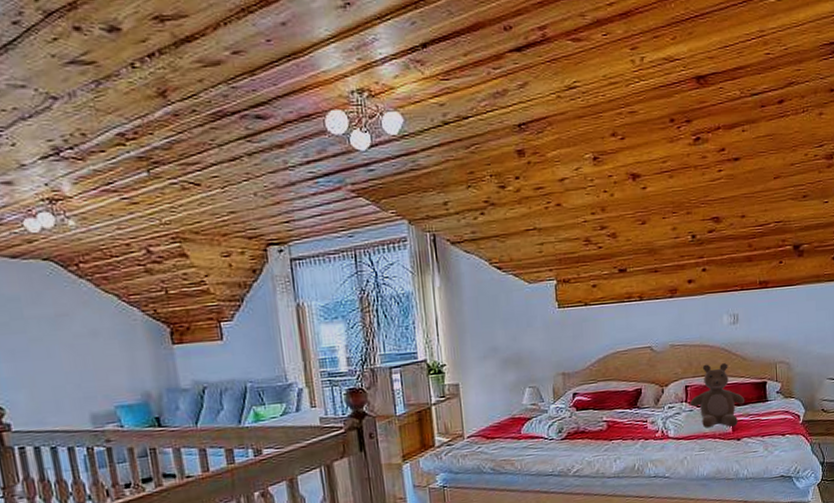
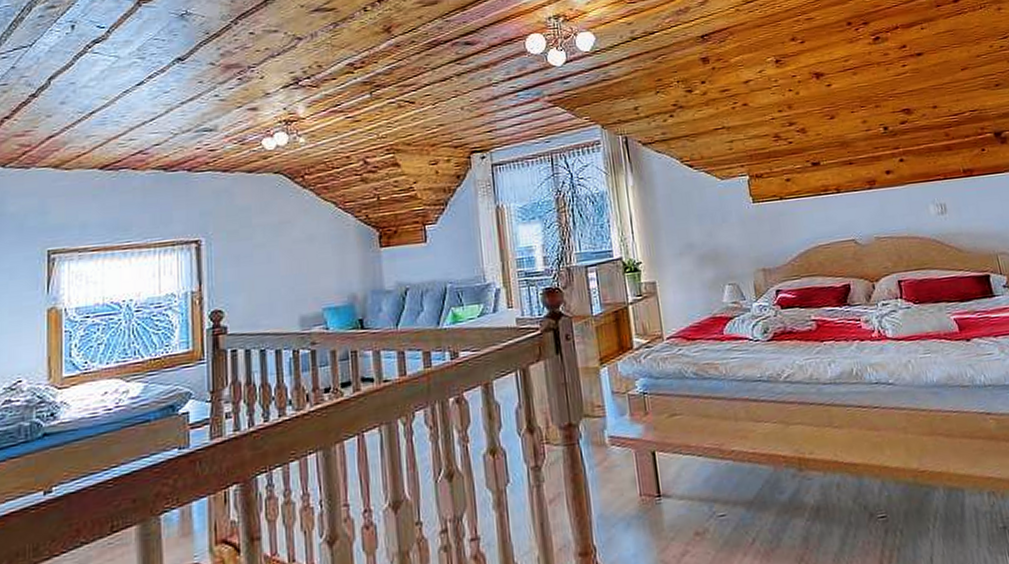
teddy bear: present [690,363,744,429] -> none [905,255,968,328]

